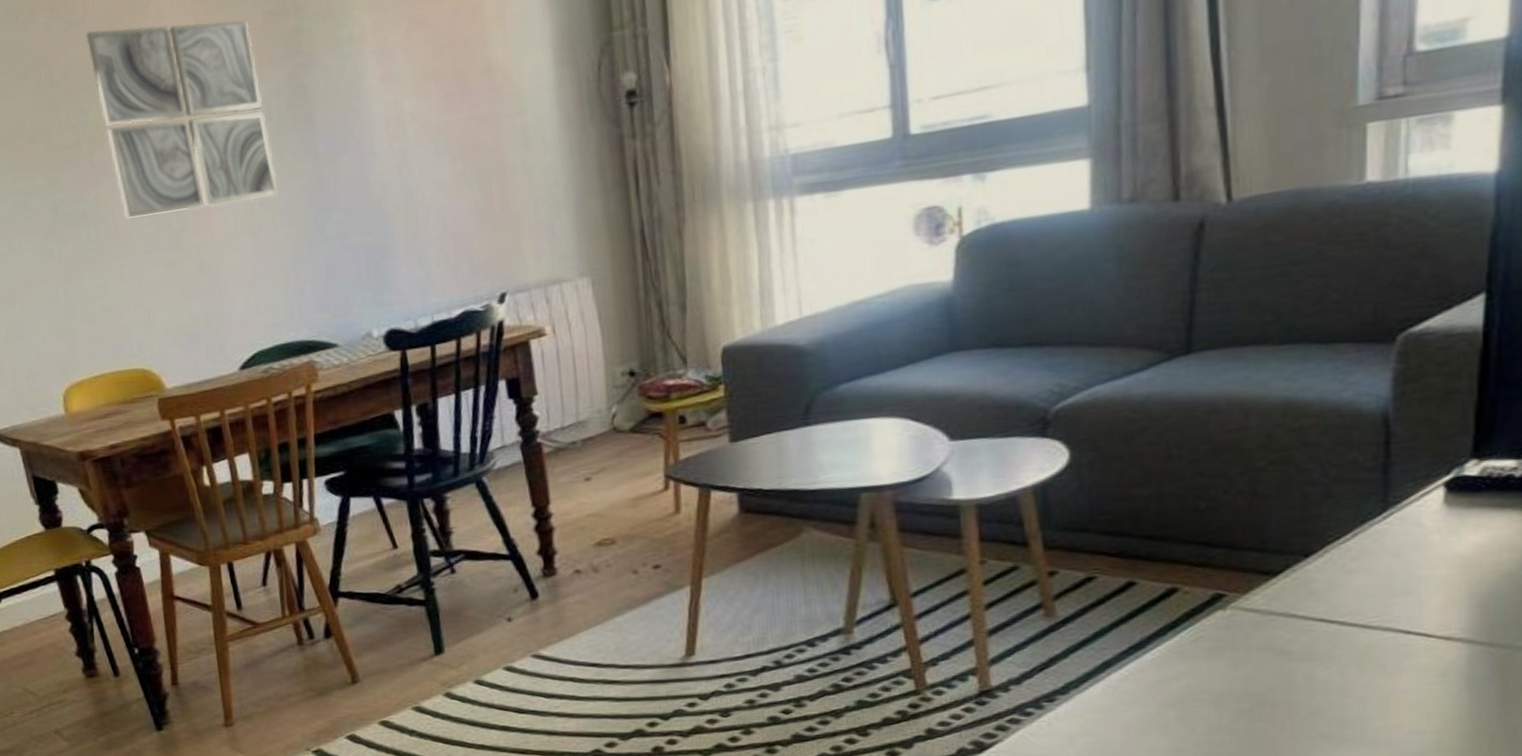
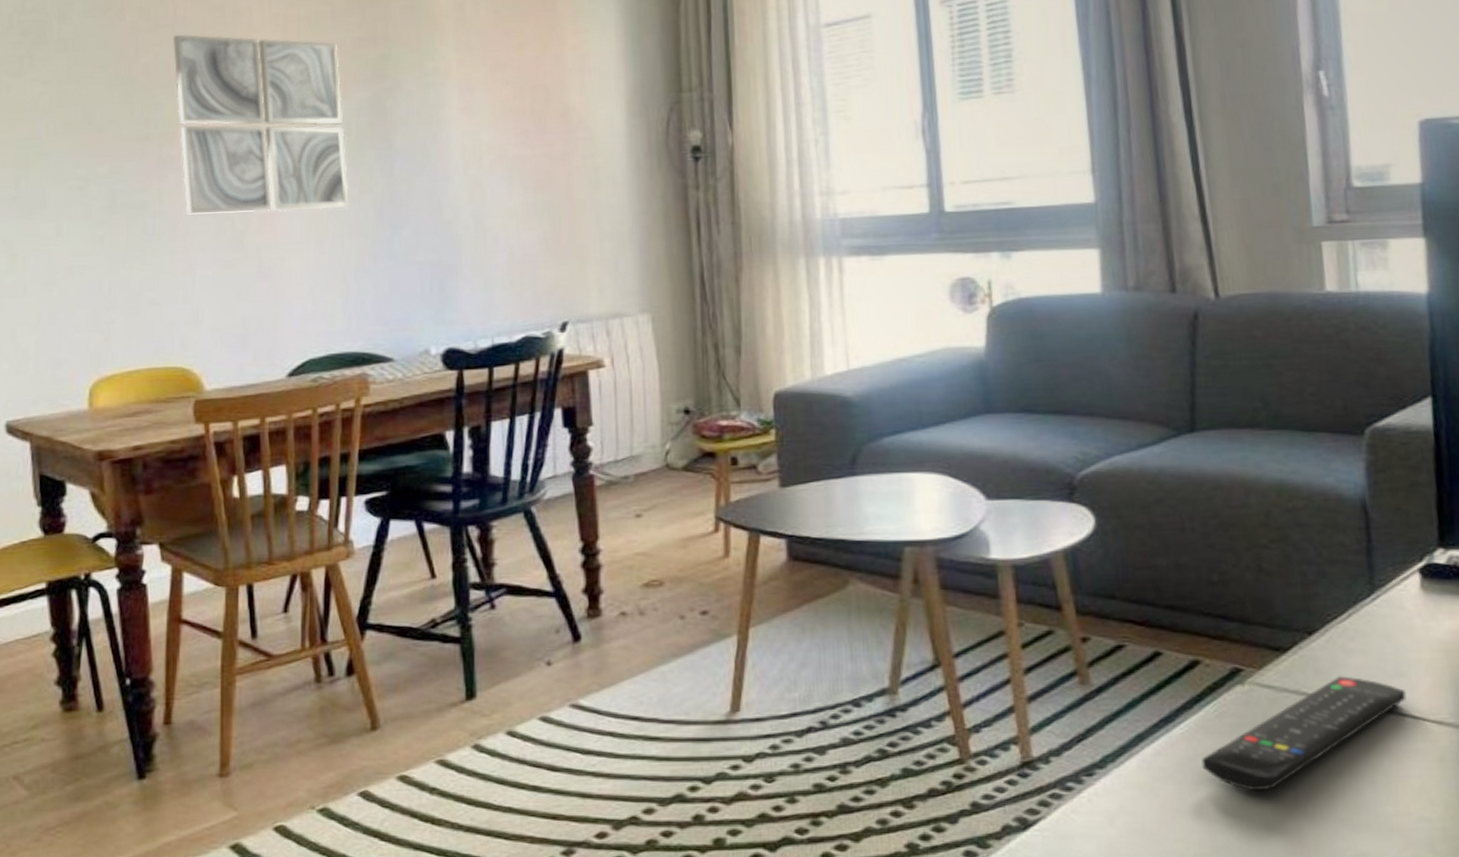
remote control: none [1172,596,1412,711] -> present [1201,676,1406,792]

